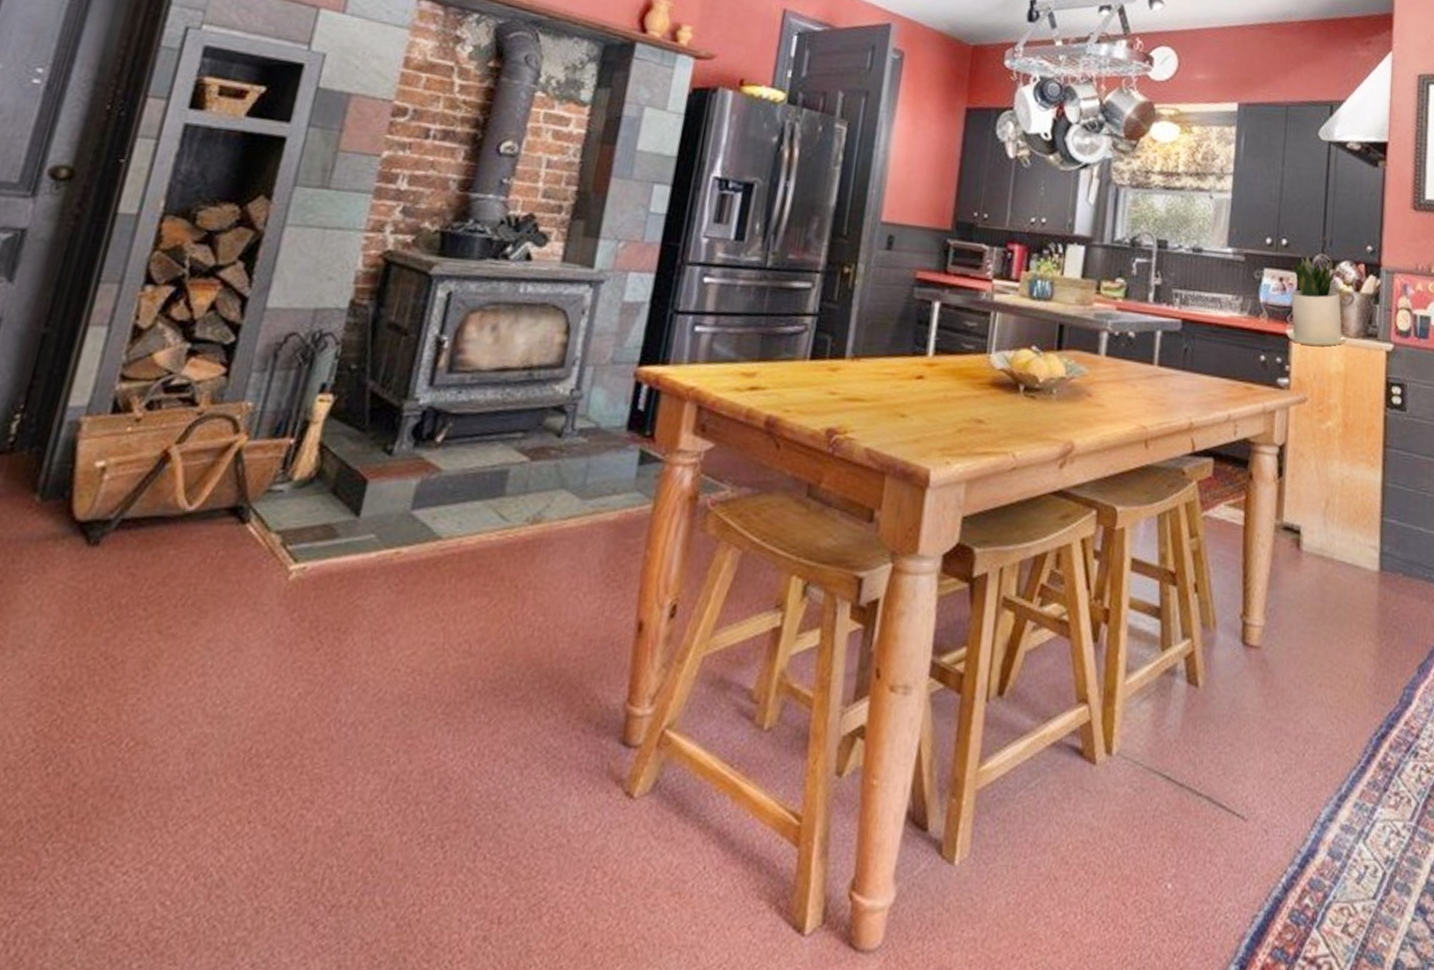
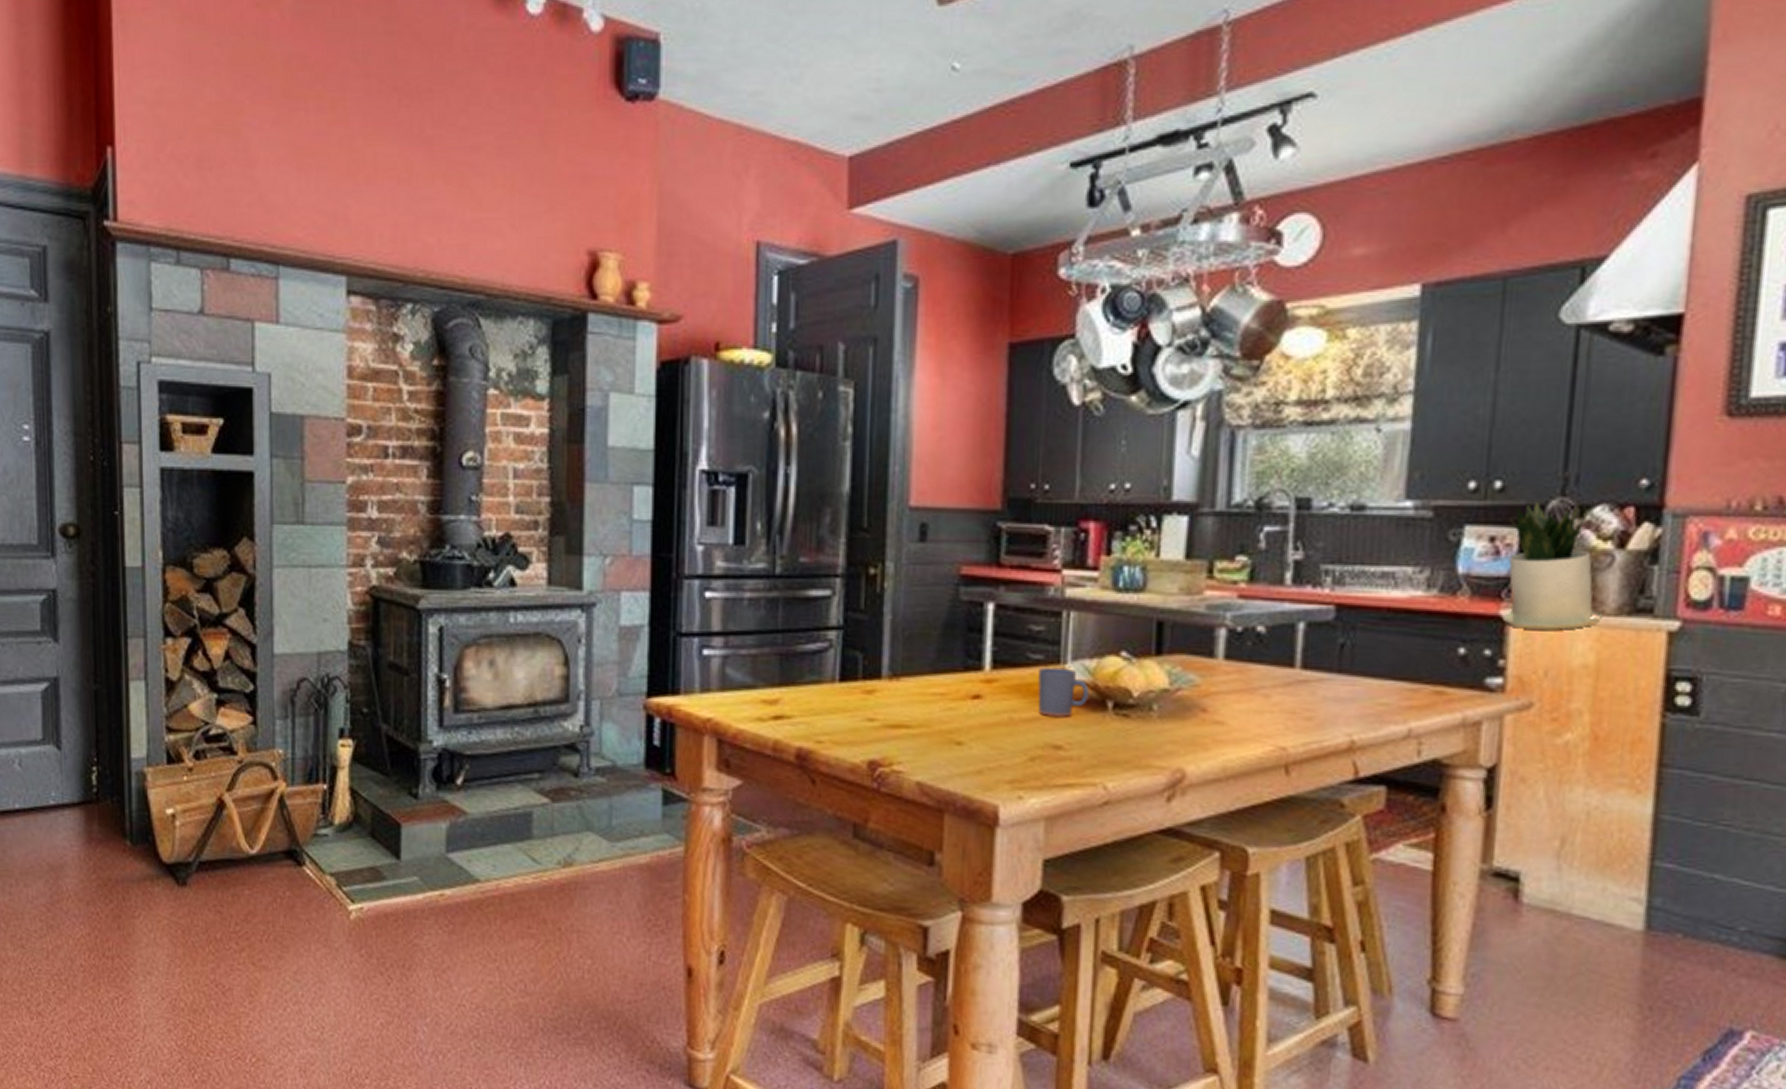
mug: none [967,355,1007,397] -> present [1037,667,1089,717]

